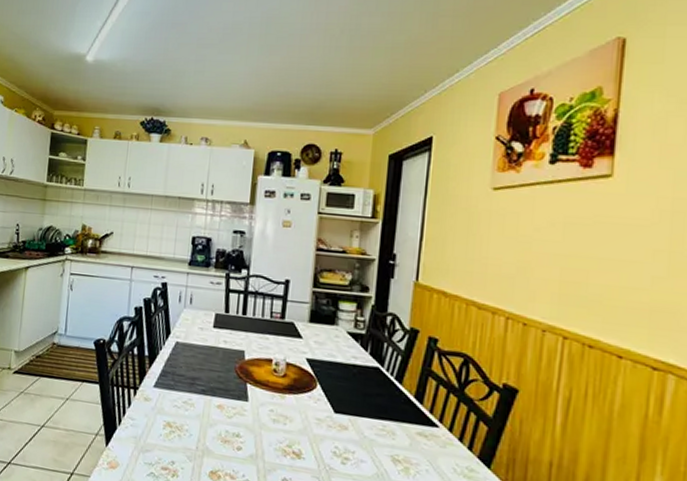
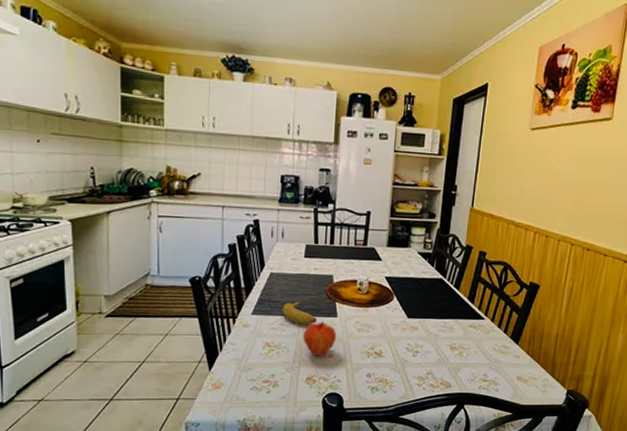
banana: none [186,377,224,407] -> present [282,301,316,325]
fruit: none [207,404,247,447] -> present [302,321,337,356]

